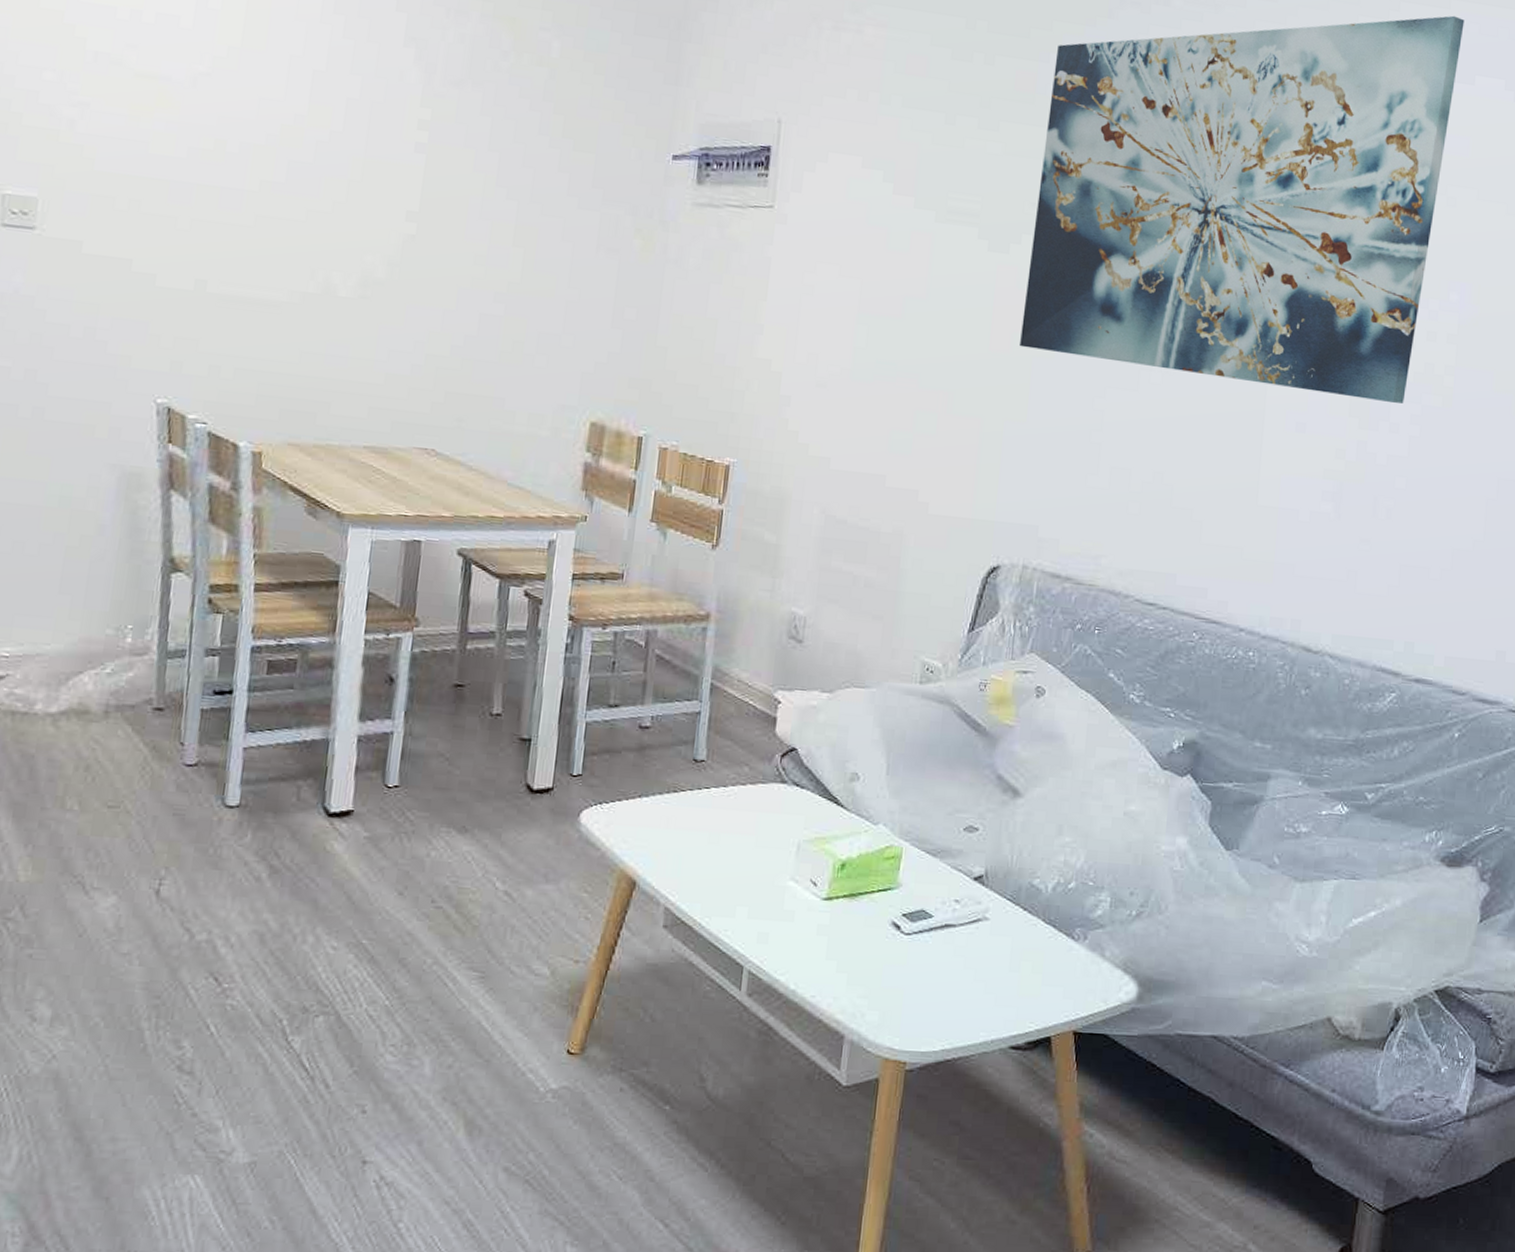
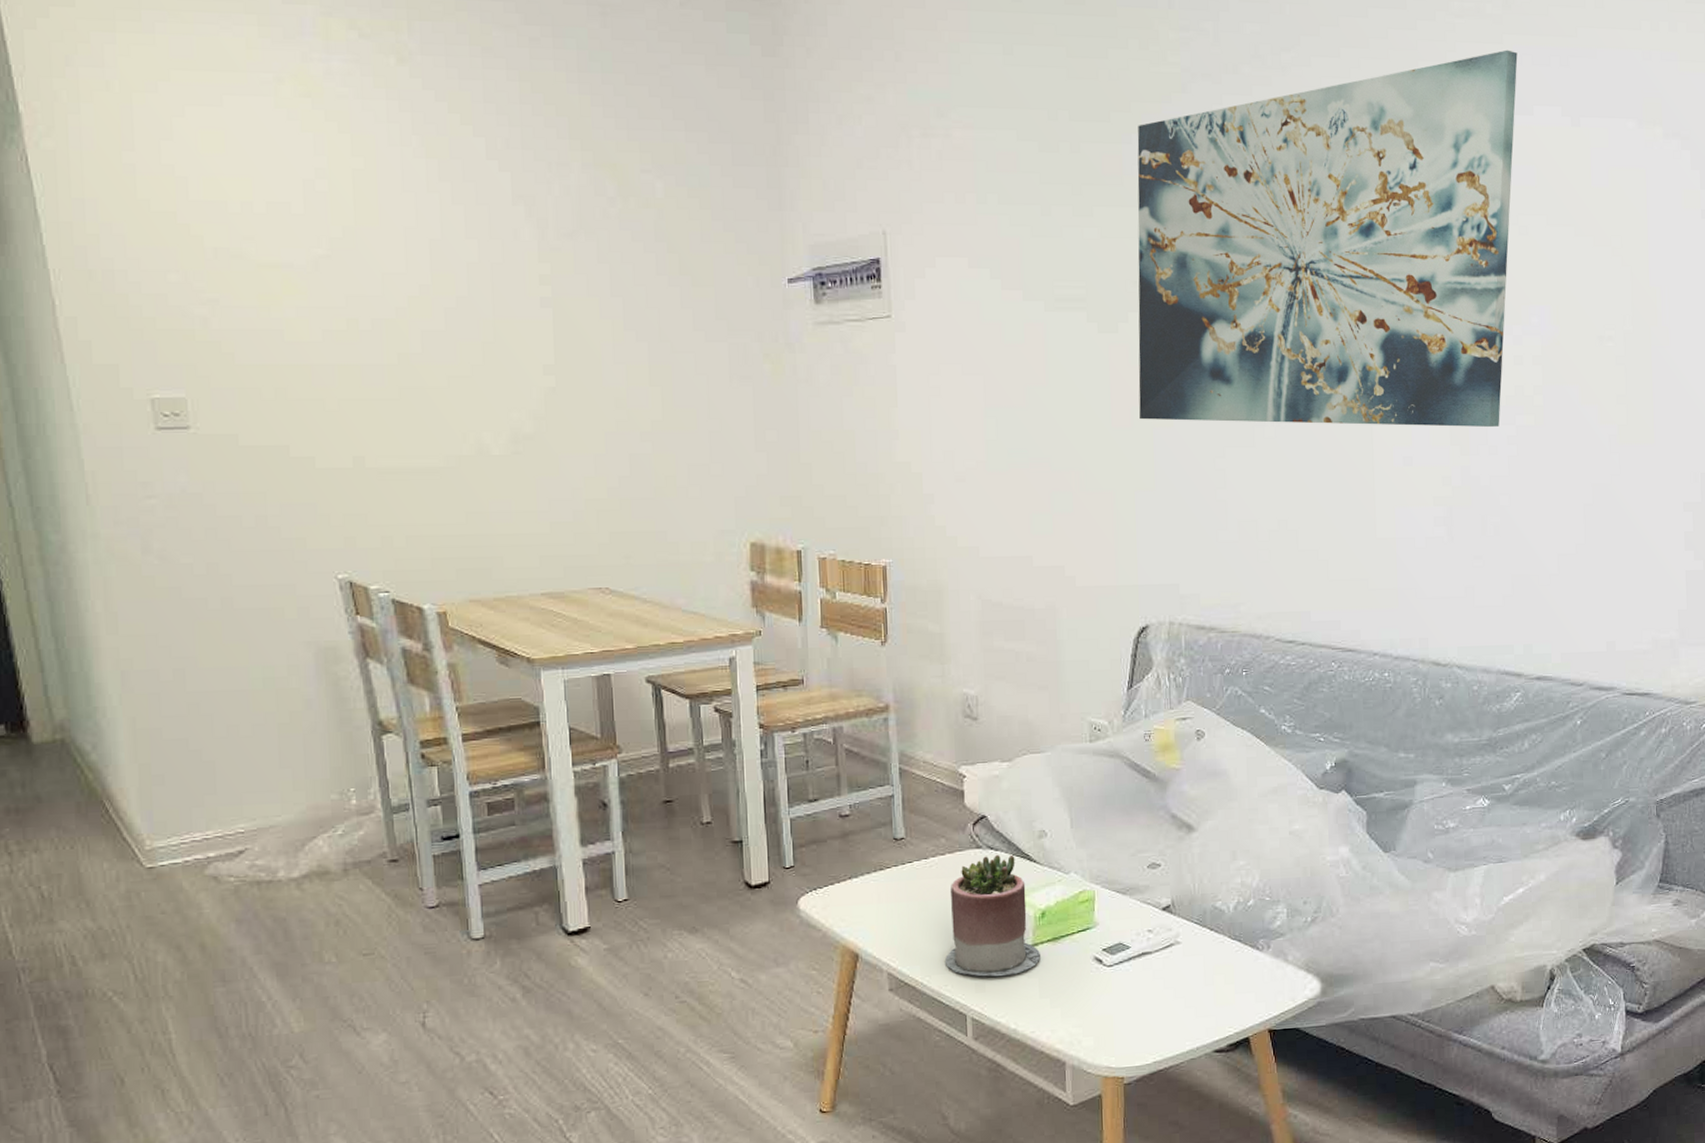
succulent planter: none [729,792,834,929] -> present [945,854,1040,977]

